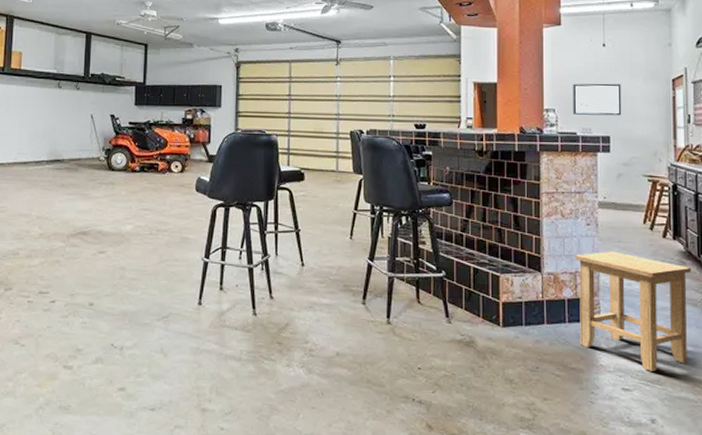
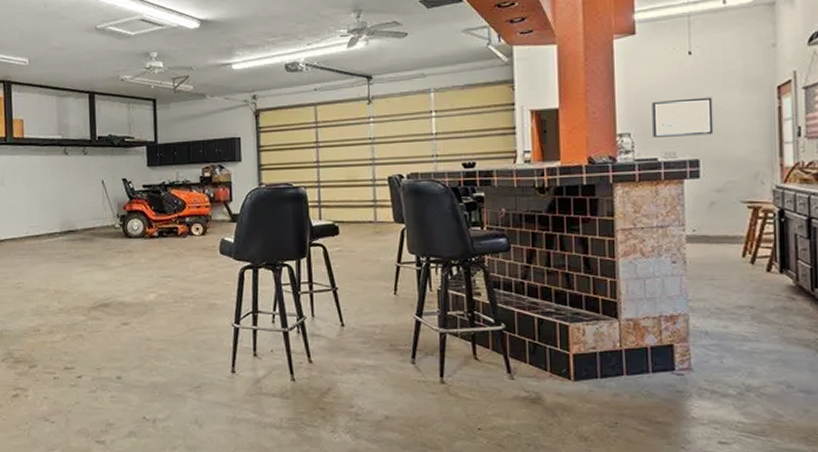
stool: present [575,251,692,372] -> none [659,290,803,422]

